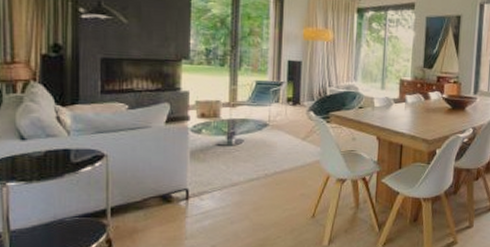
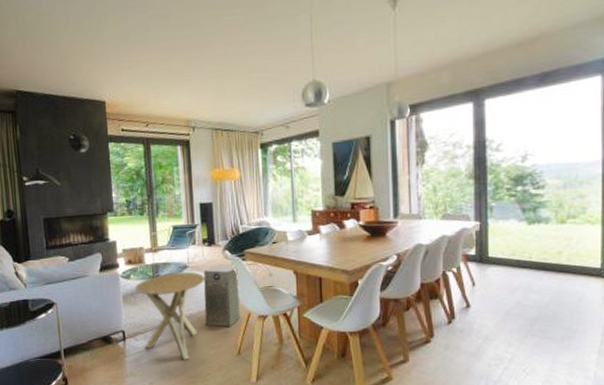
side table: none [206,129,286,222] -> present [135,271,205,360]
air purifier: none [281,124,321,190] -> present [203,263,240,327]

